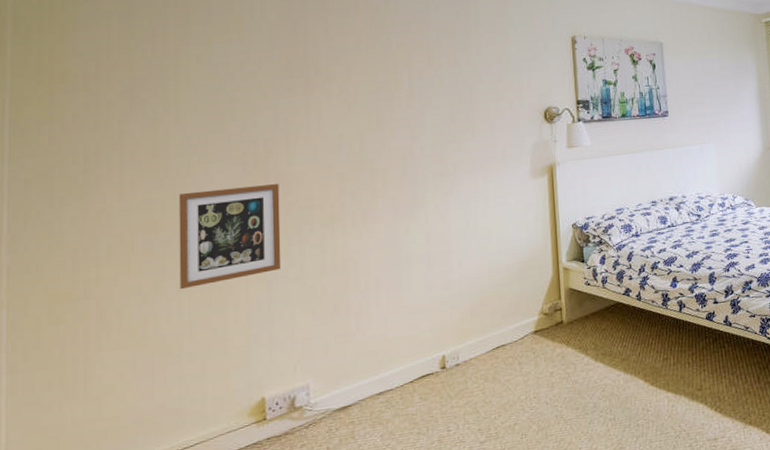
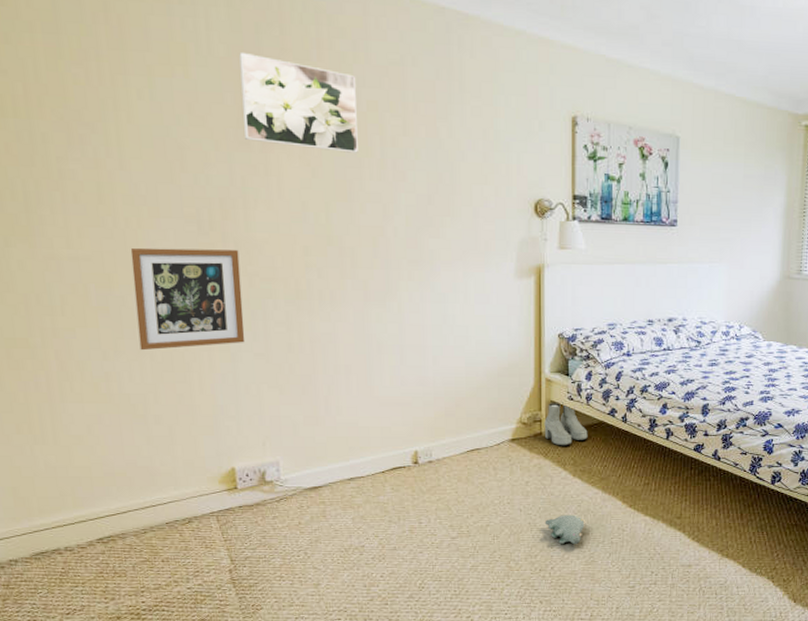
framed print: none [288,16,389,88] -> present [239,51,358,153]
boots: none [564,288,606,332] -> present [544,402,588,446]
plush toy: none [571,401,611,434] -> present [544,515,586,545]

